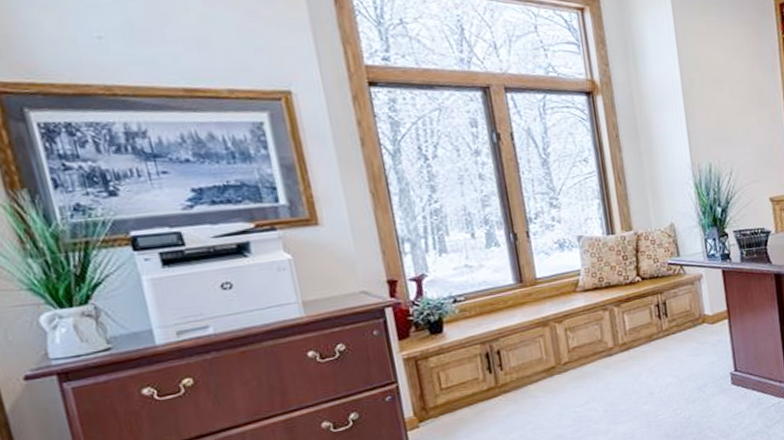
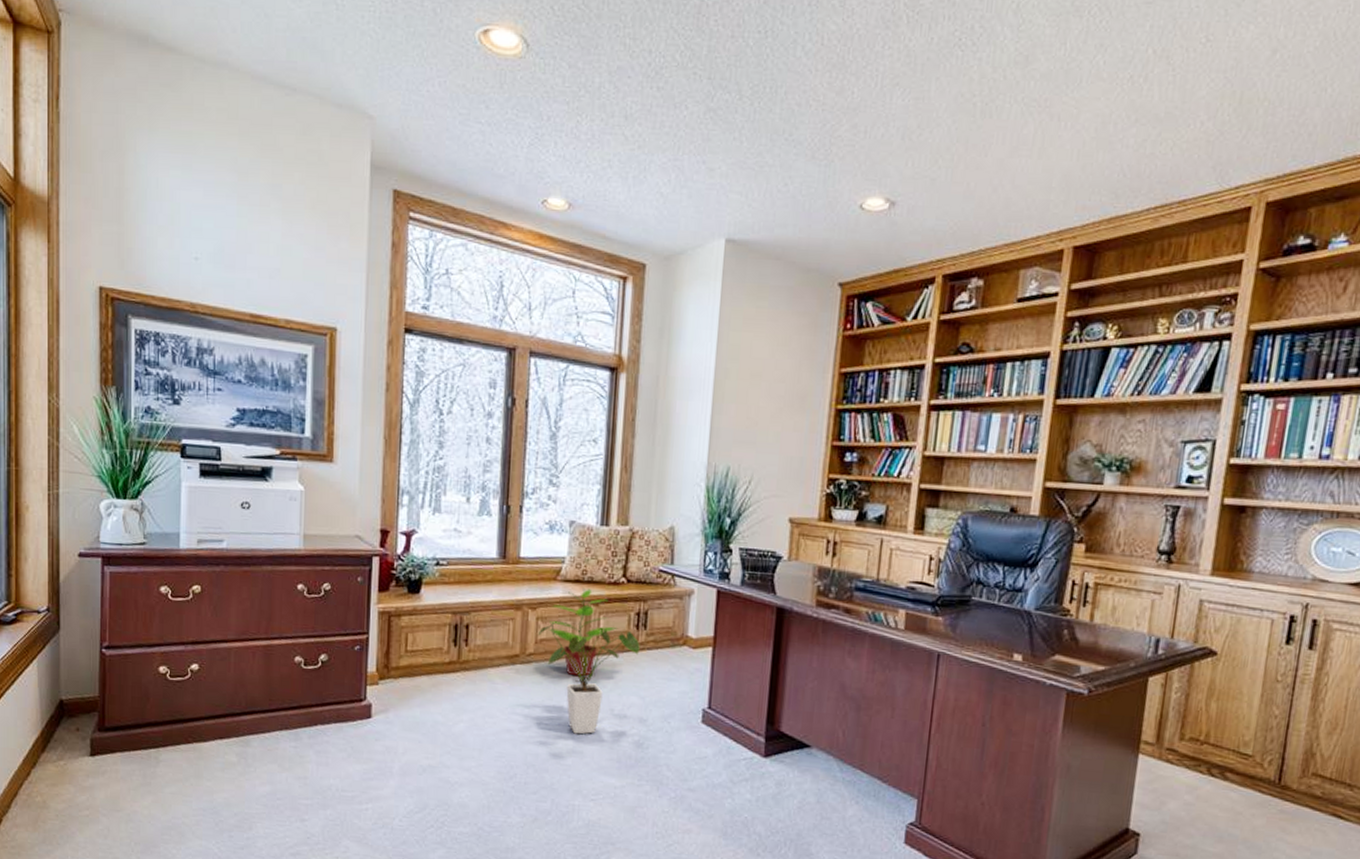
house plant: none [569,322,666,423] -> present [537,622,640,735]
potted plant: none [577,293,641,373] -> present [549,587,617,677]

